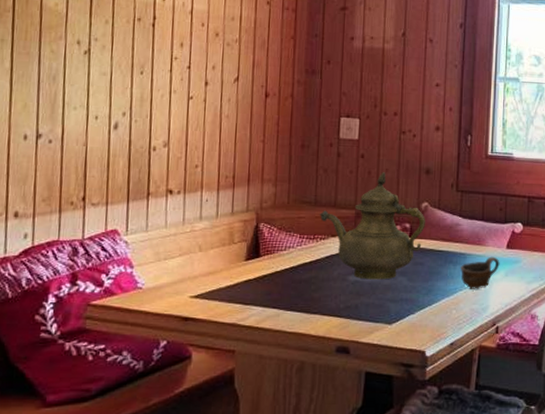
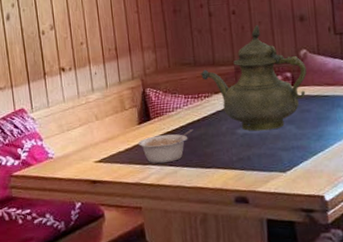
legume: none [242,271,304,304] -> present [138,129,193,163]

